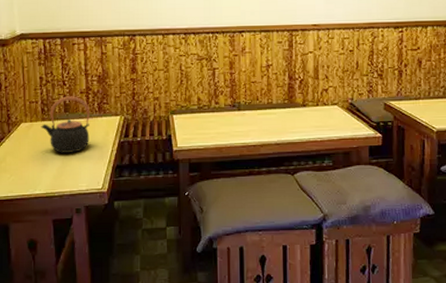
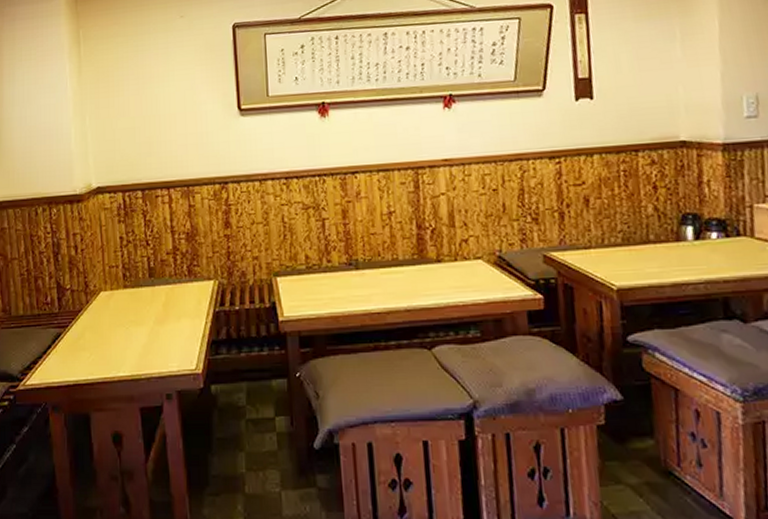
teapot: present [41,96,91,153] -> none [123,258,179,327]

